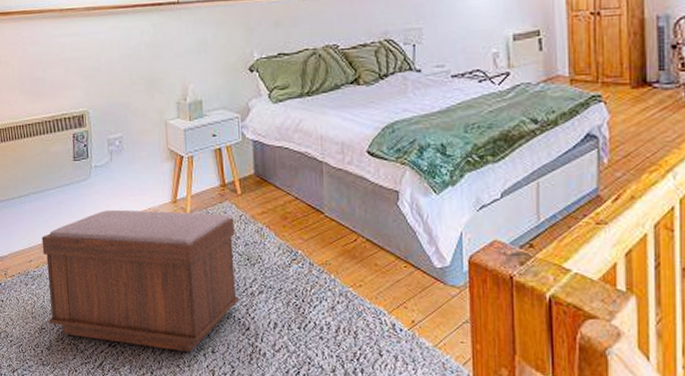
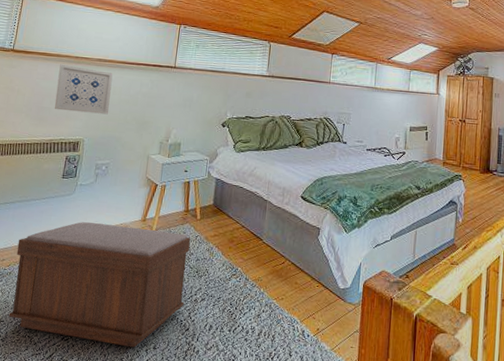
wall art: none [44,21,110,79] -> present [54,64,113,115]

